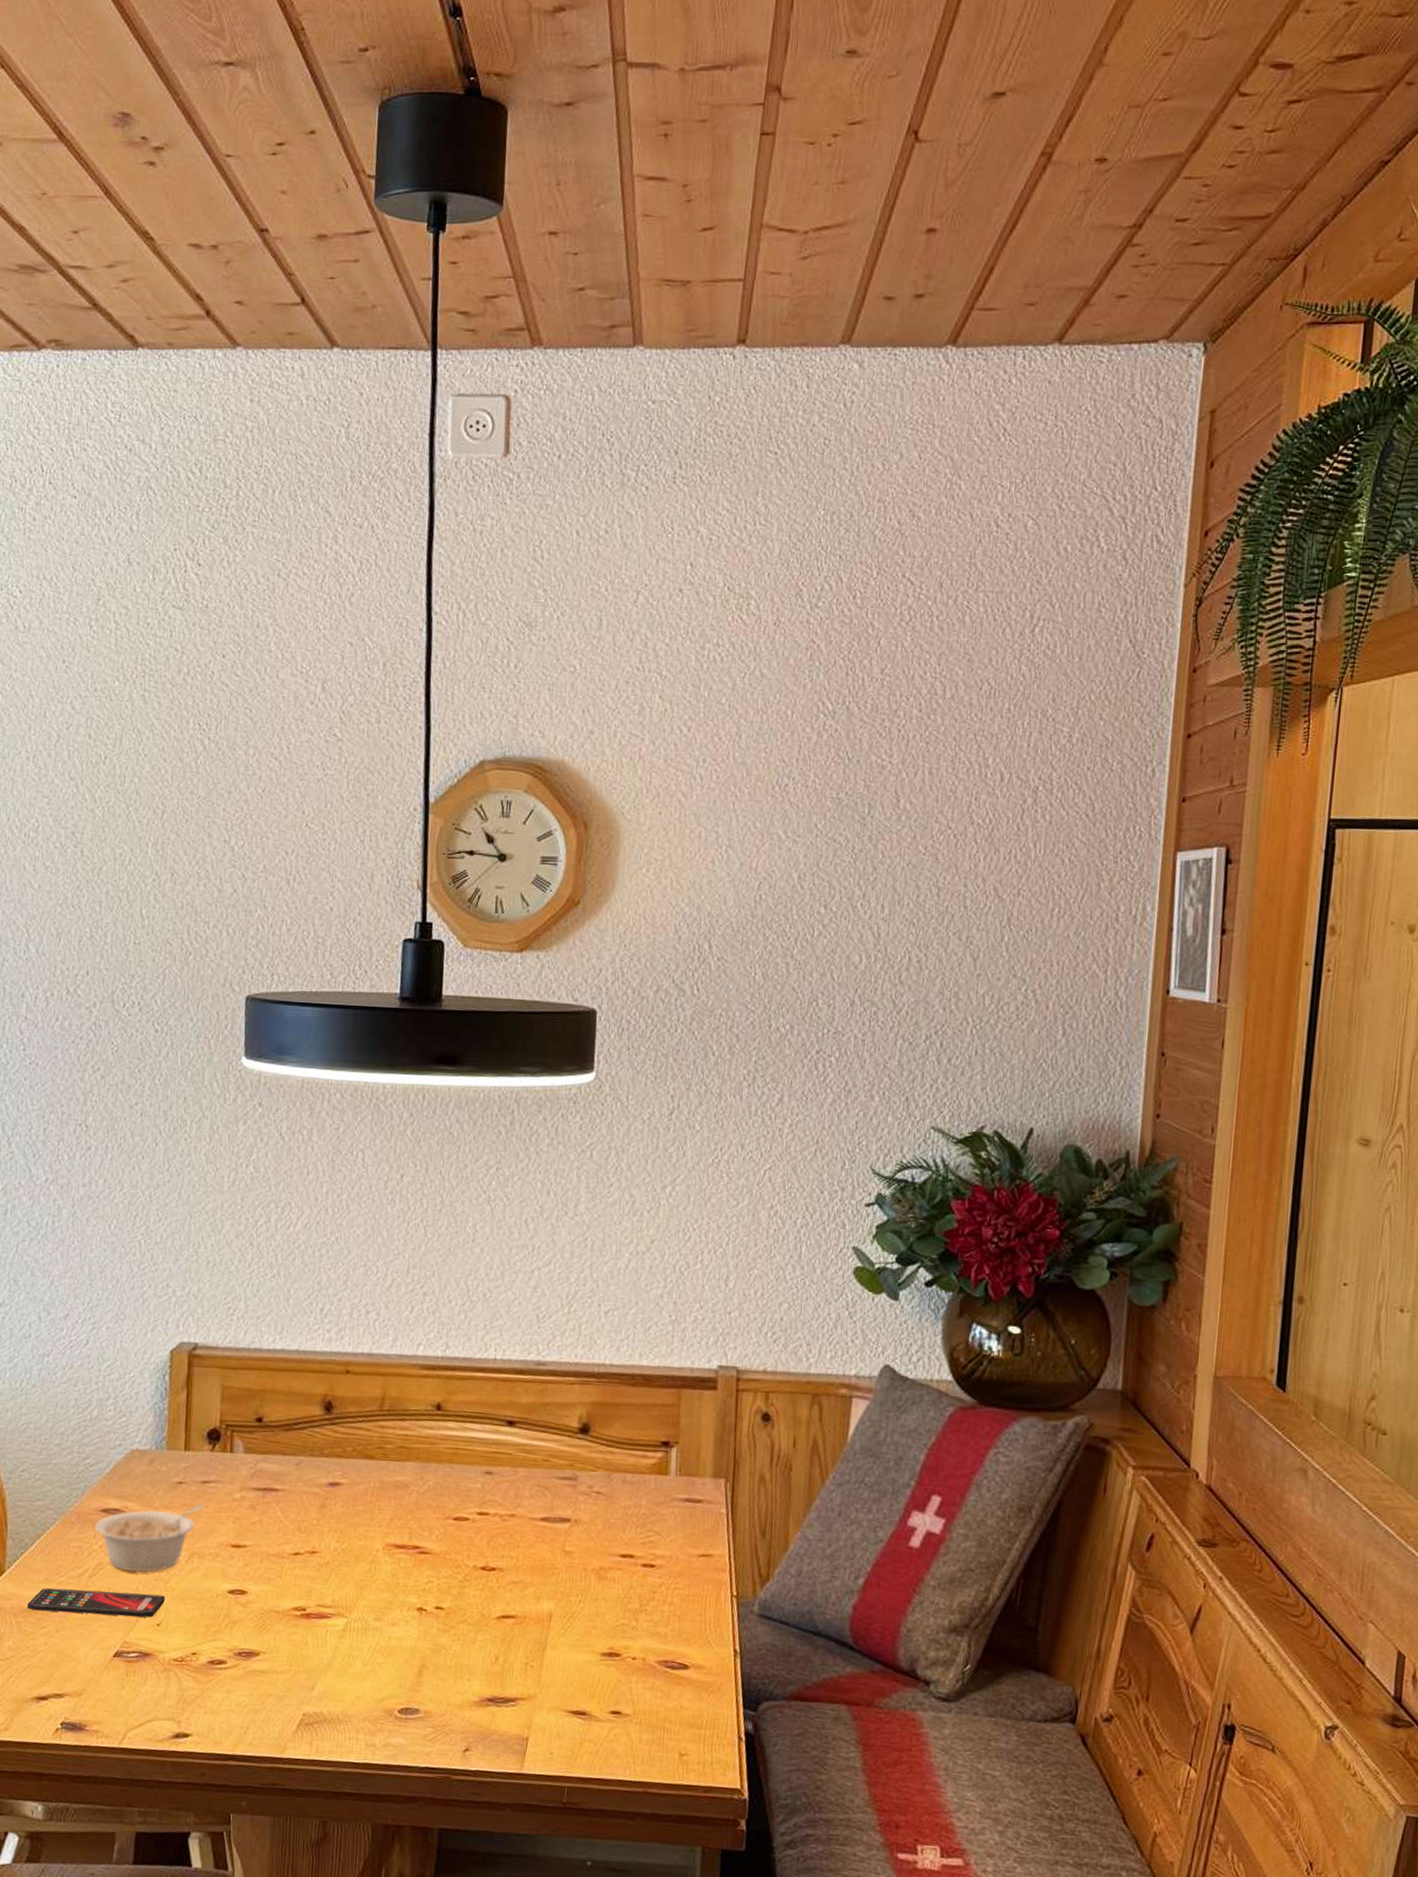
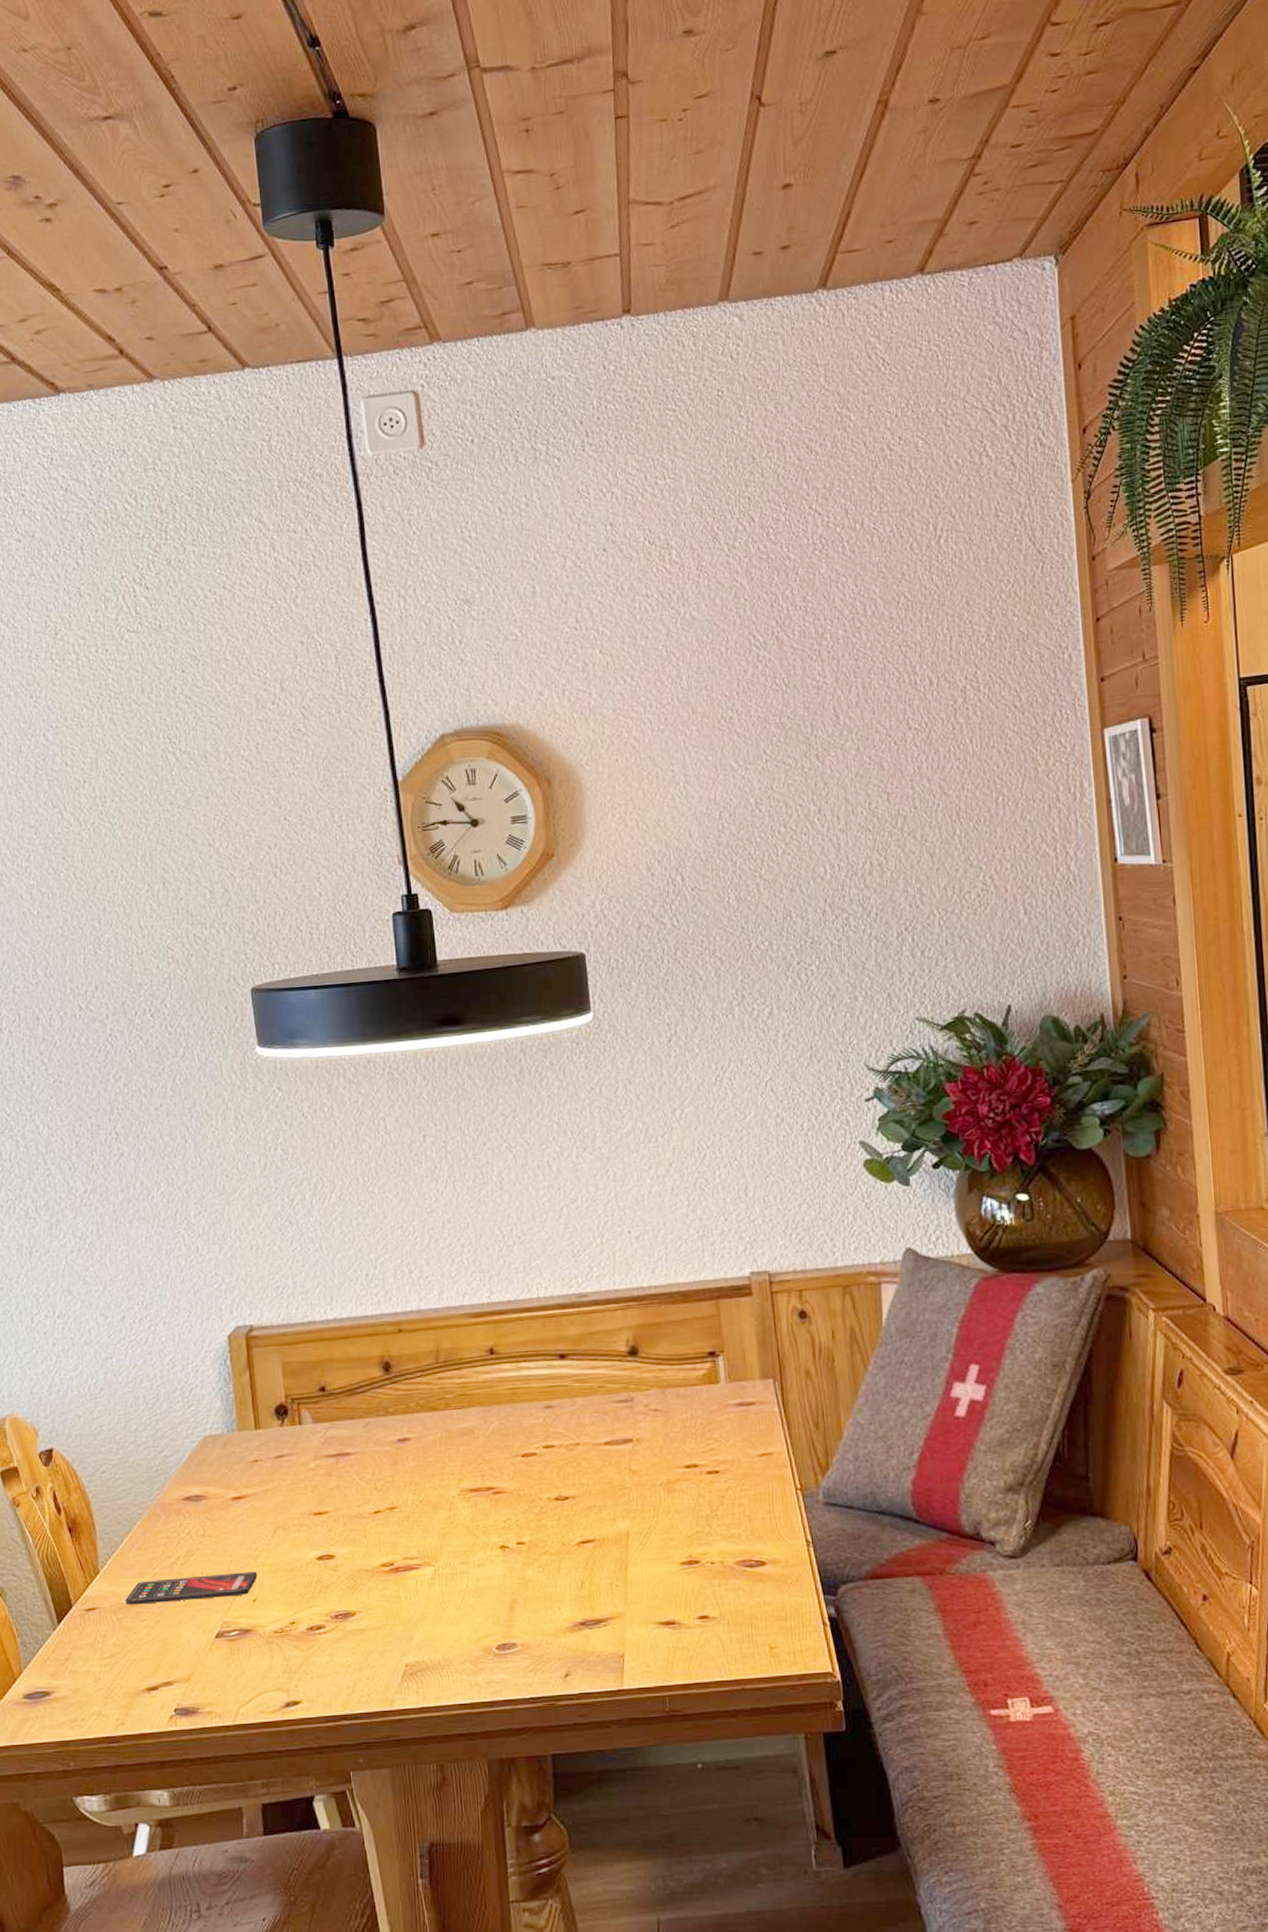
legume: present [94,1504,204,1572] -> none [179,1478,282,1553]

